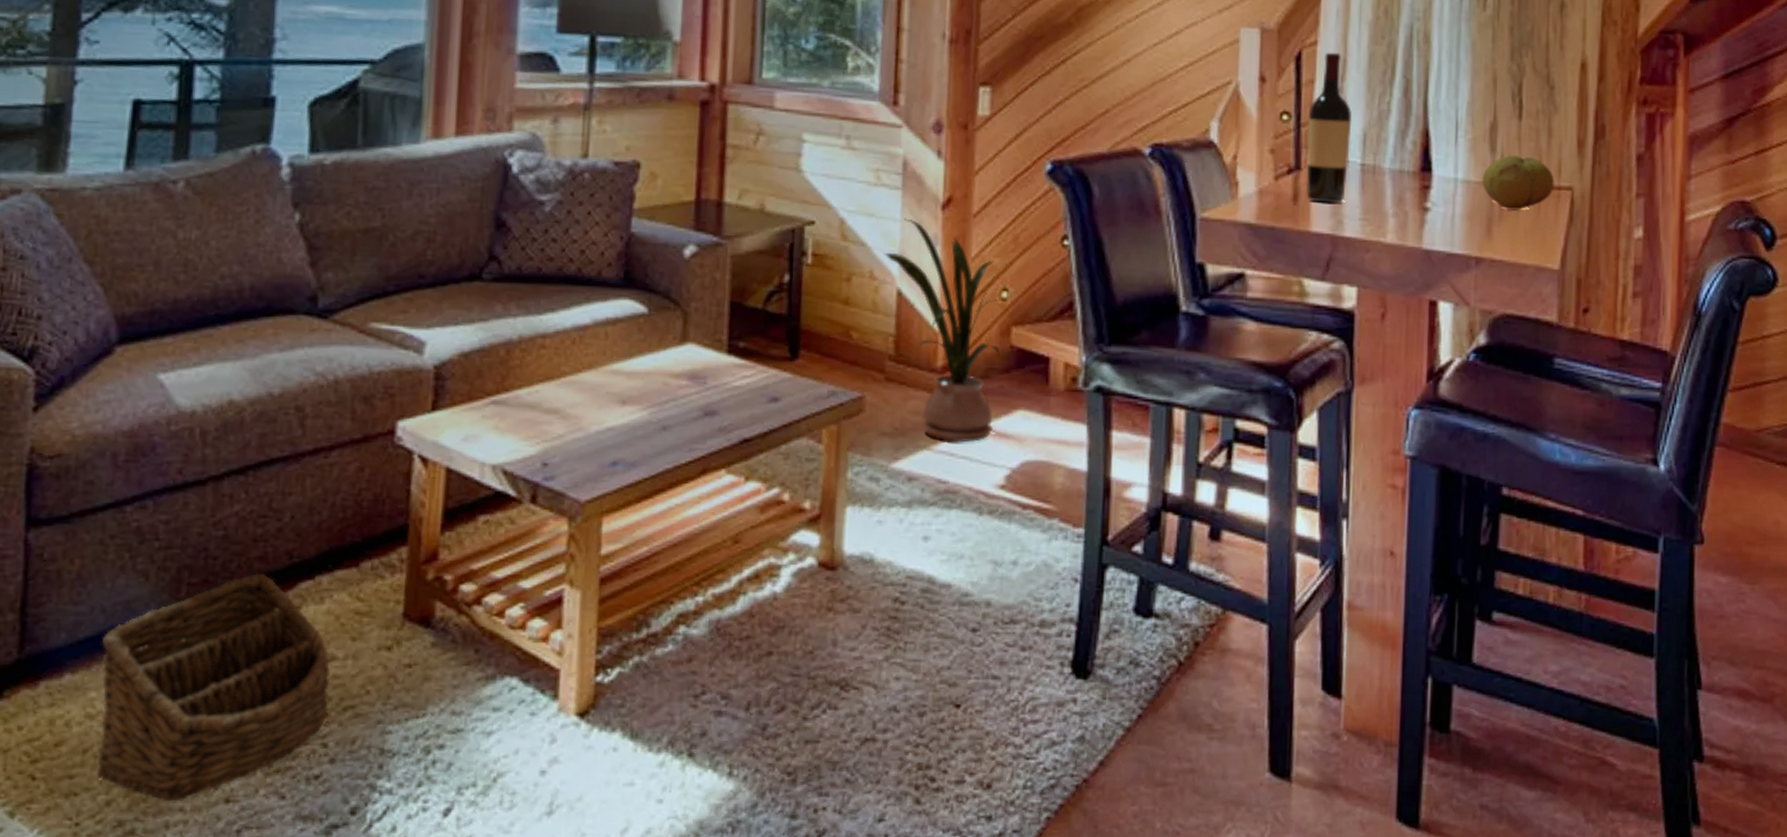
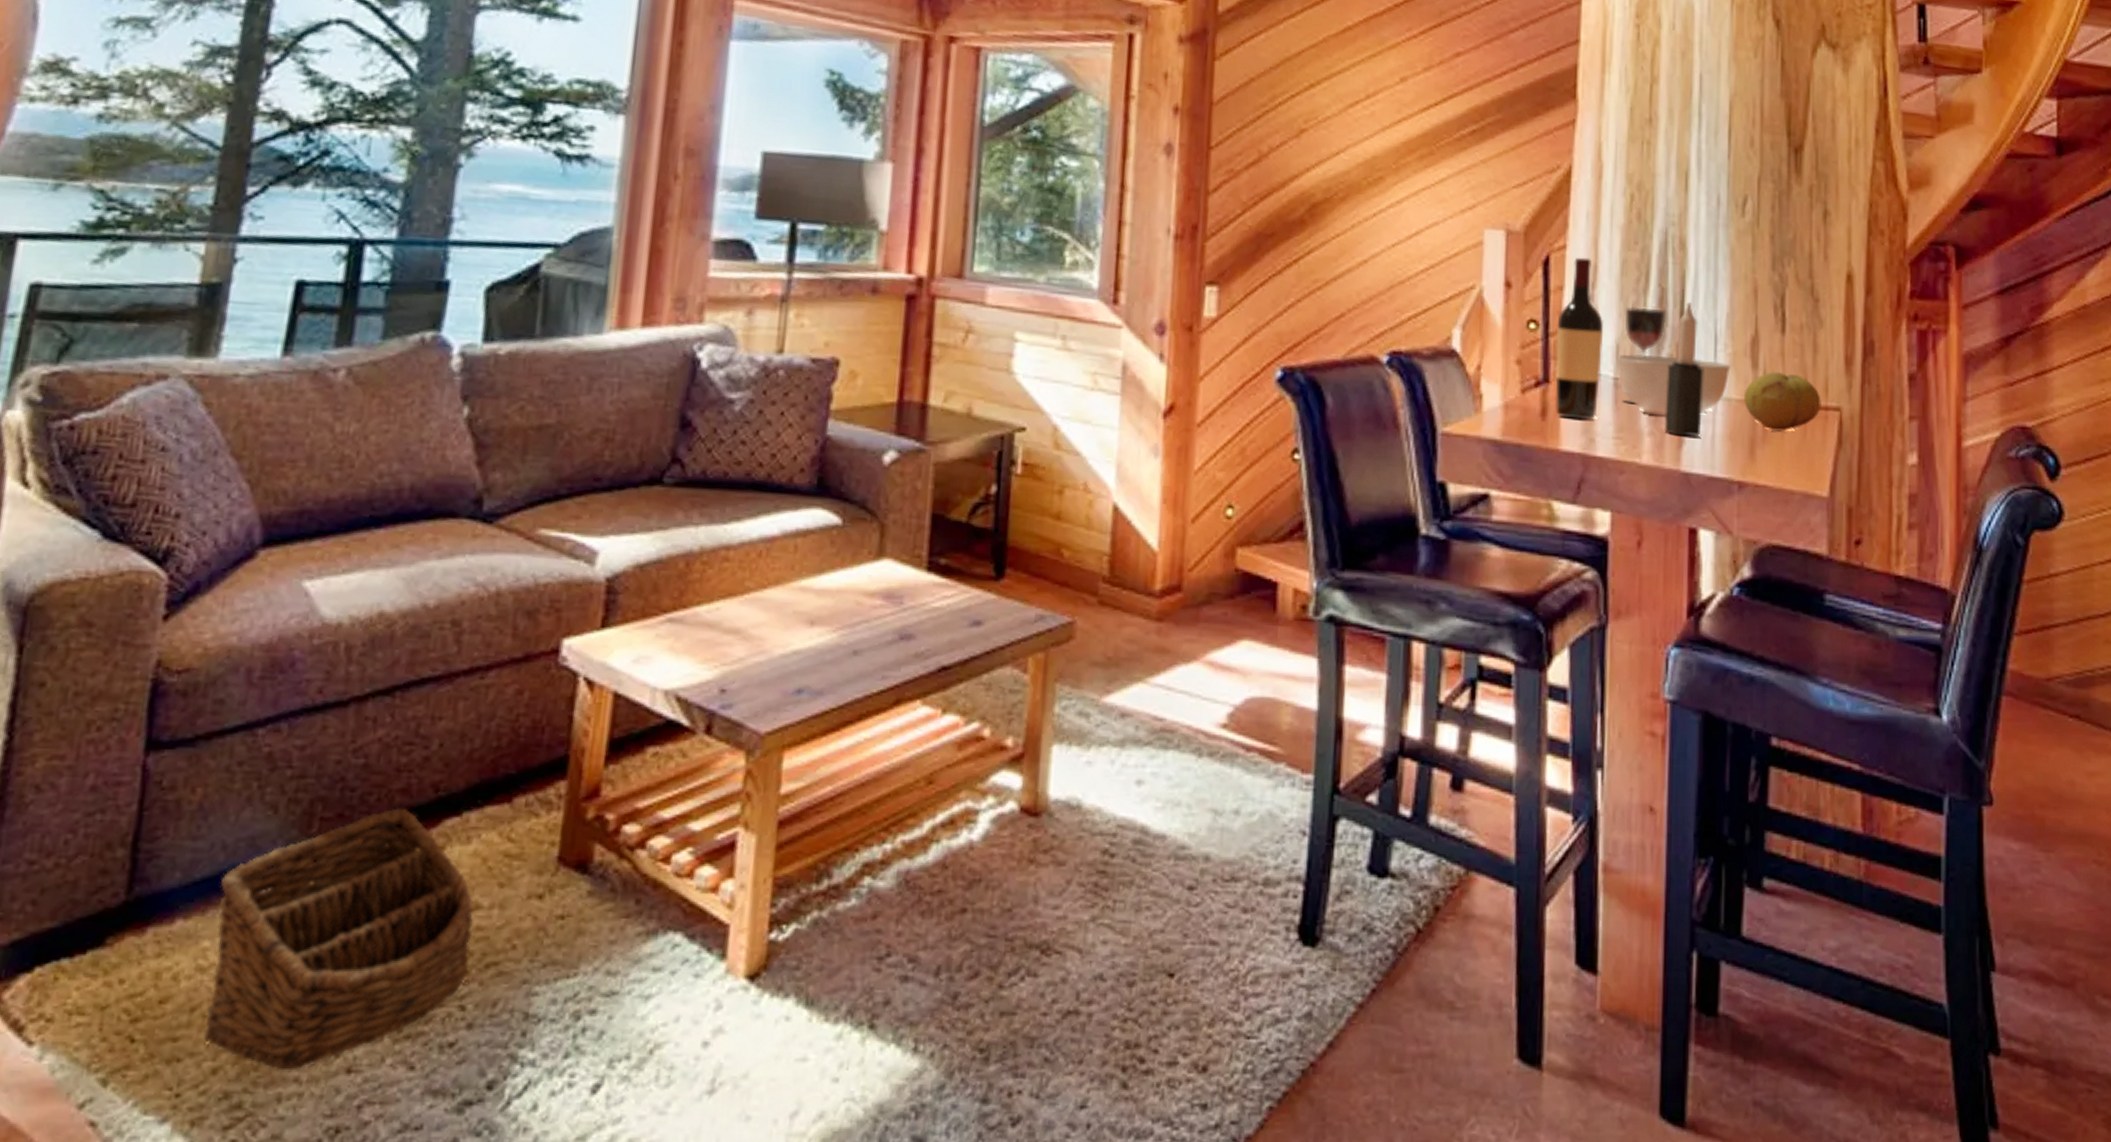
house plant: present [884,218,1011,442] -> none [1100,426,1237,675]
bowl: none [1364,142,1470,199] -> present [1617,354,1731,417]
wineglass: none [1369,97,1412,188] -> present [1622,306,1667,404]
candle: none [1407,92,1446,217] -> present [1664,302,1704,436]

